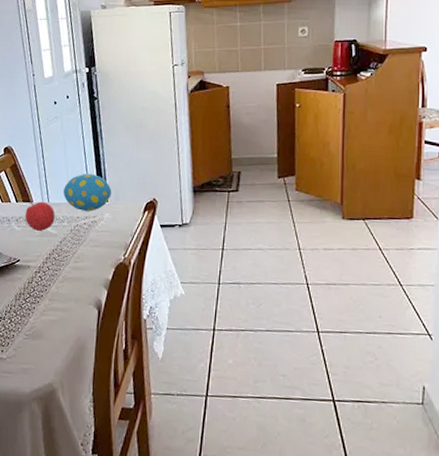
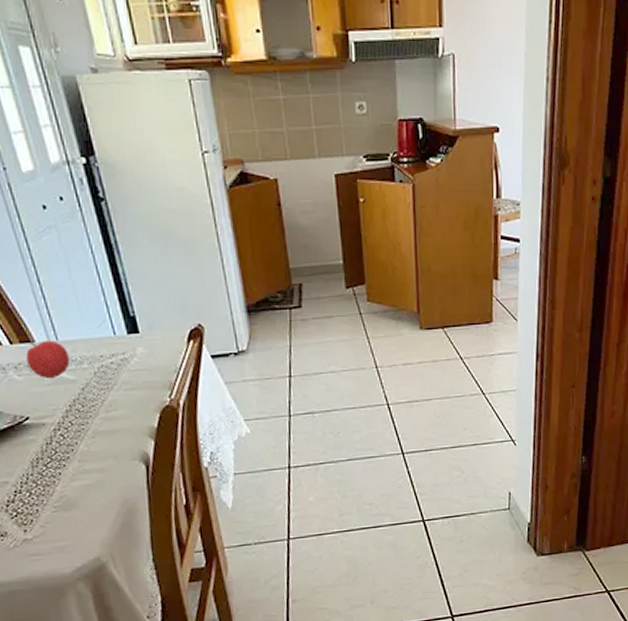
decorative egg: present [63,173,111,211] -> none [76,298,142,347]

